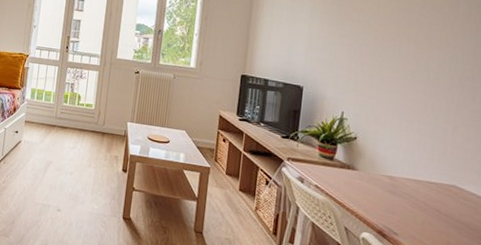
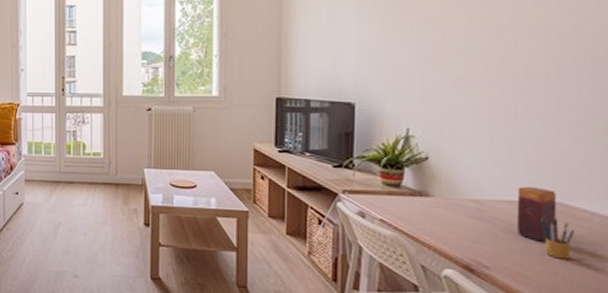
candle: none [420,169,453,217] -> present [516,186,557,242]
pencil box: none [439,197,464,233] -> present [541,217,574,260]

